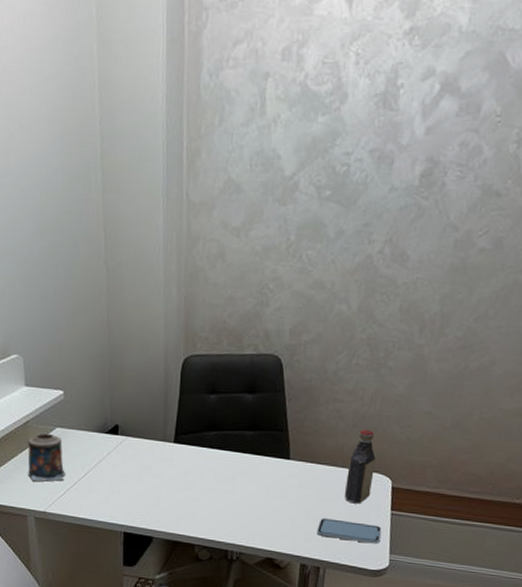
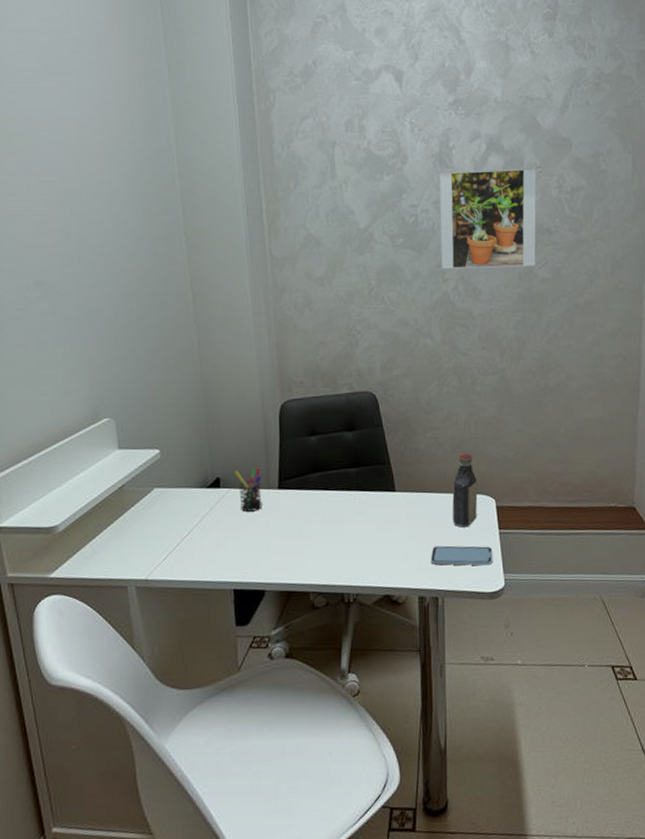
candle: present [28,433,65,482] -> none [124,495,166,549]
pen holder: none [133,419,159,462] -> present [235,467,262,512]
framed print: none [369,115,496,234] -> present [439,168,537,270]

